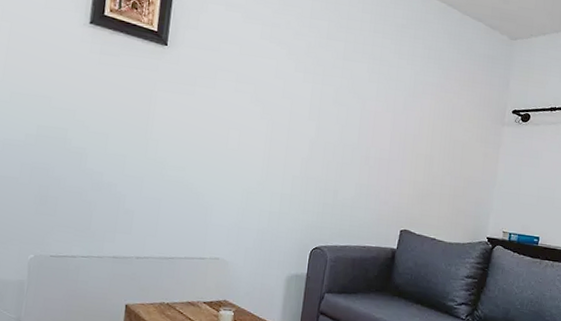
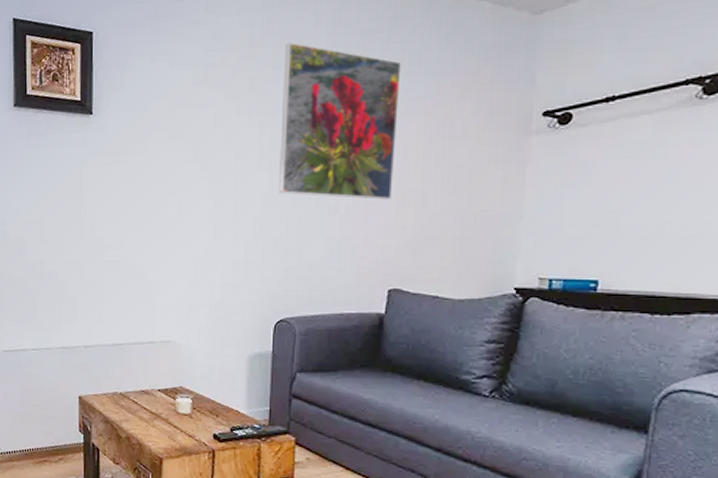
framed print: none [323,21,422,159] -> present [279,43,401,200]

